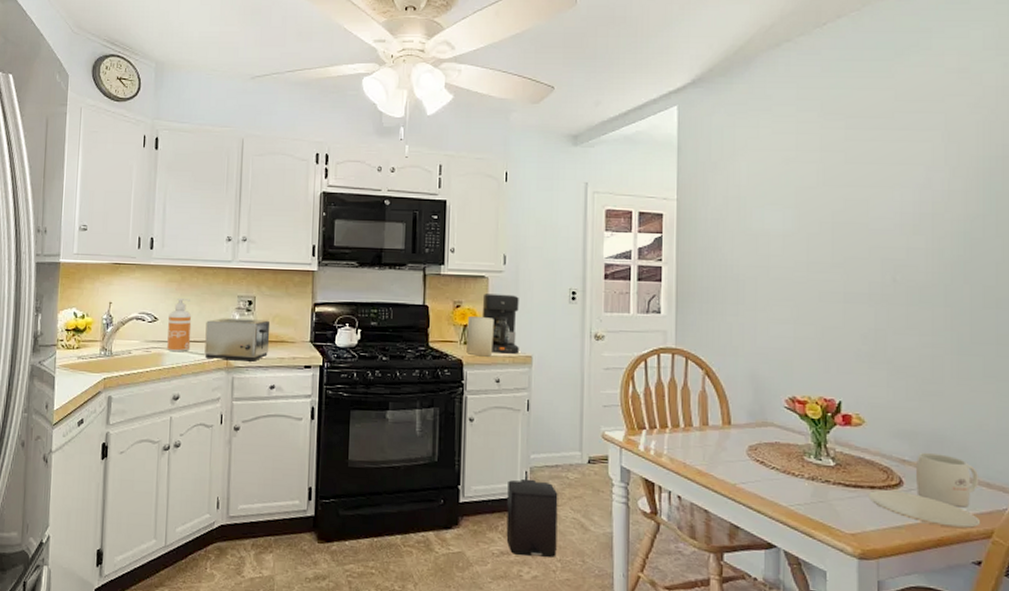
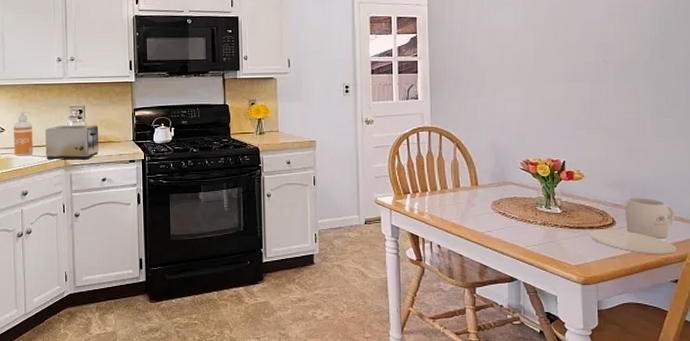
canister: present [466,315,494,357] -> none [261,110,284,144]
coffee maker: present [482,293,519,354] -> none [272,91,304,140]
pedal bin: present [506,478,558,557] -> none [301,239,343,300]

